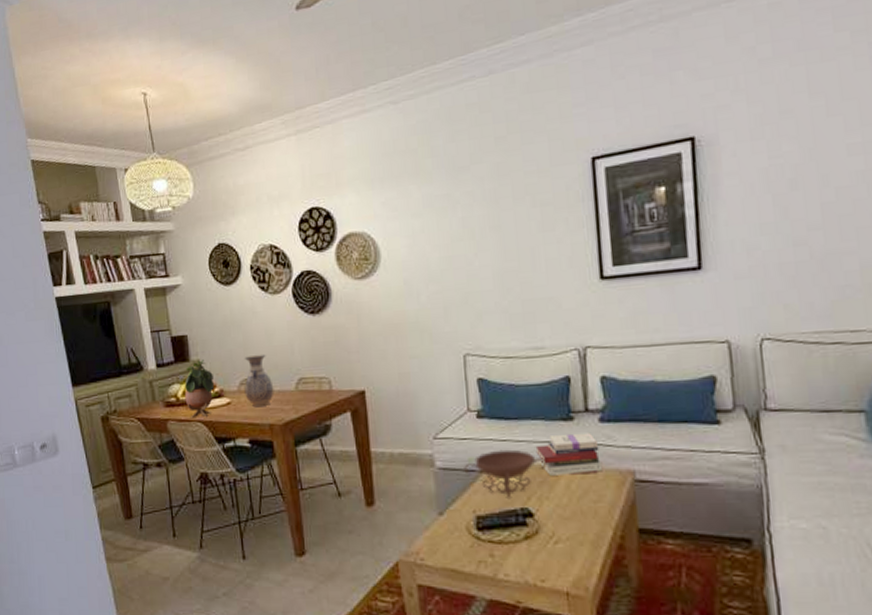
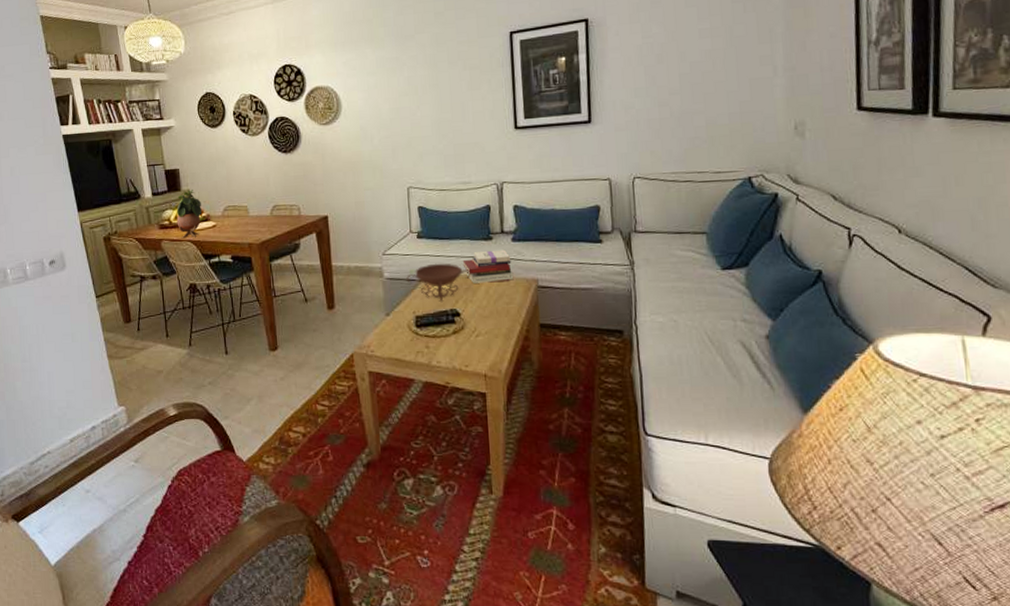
vase: present [244,353,274,406] -> none [227,185,253,229]

